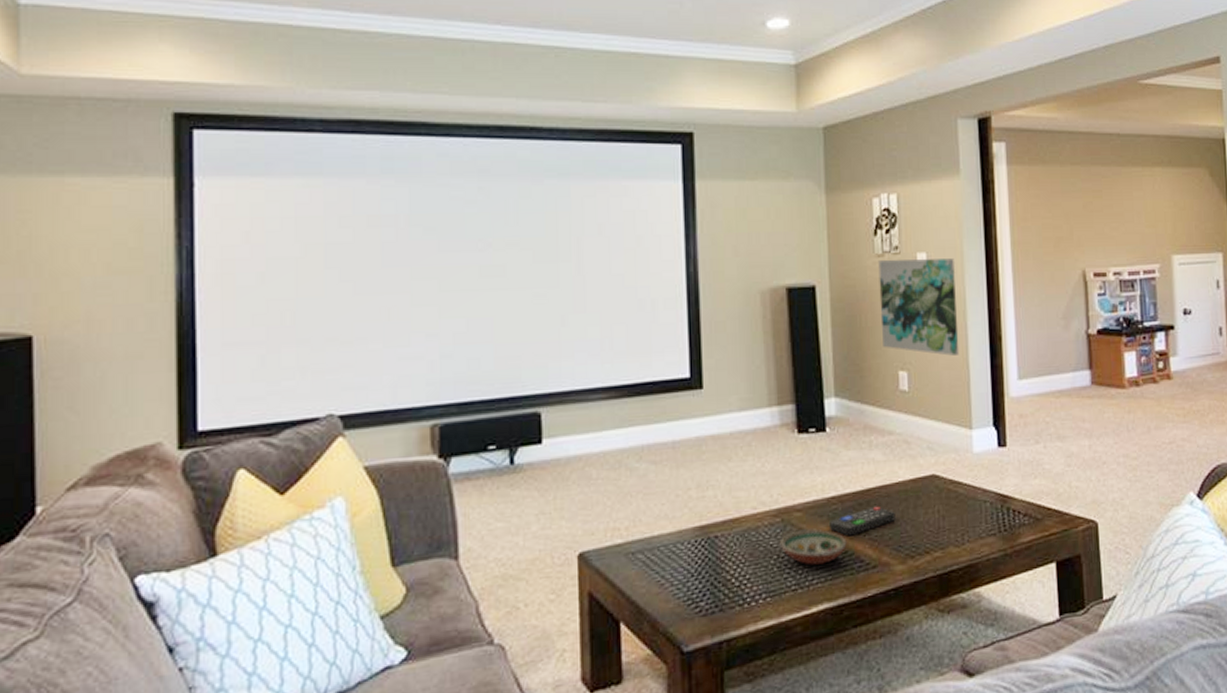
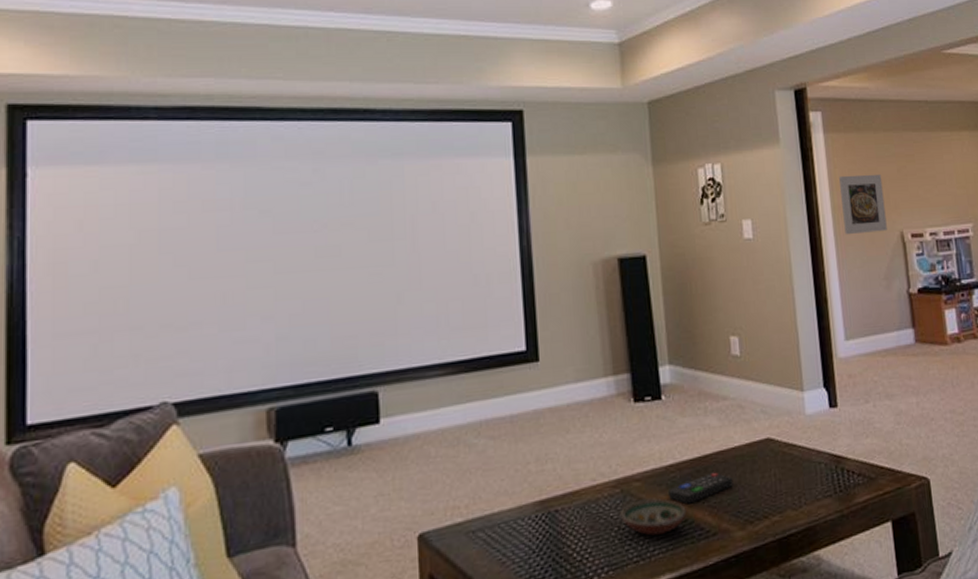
wall art: present [878,258,960,356] -> none [706,224,788,320]
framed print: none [1021,209,1069,272] -> present [839,174,887,235]

